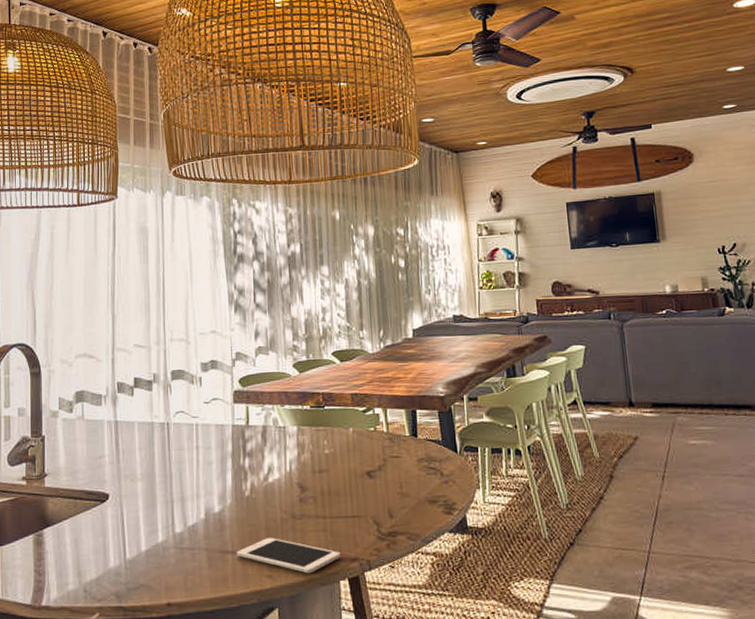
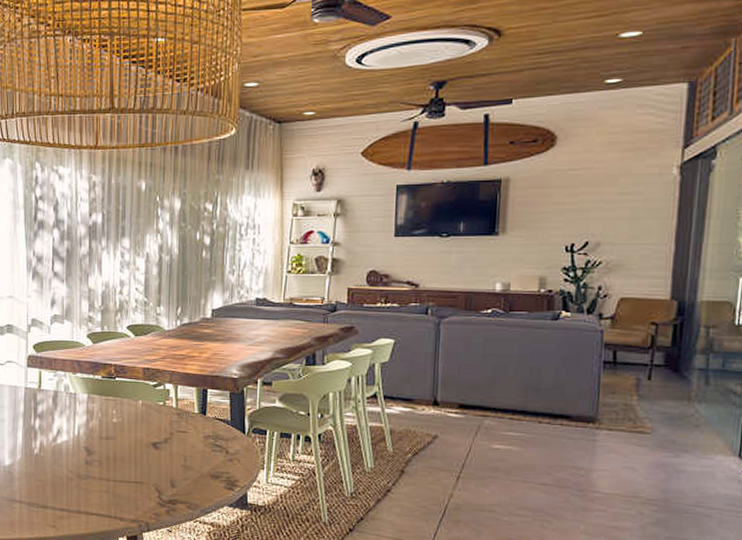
cell phone: present [237,537,341,574] -> none [24,492,121,528]

